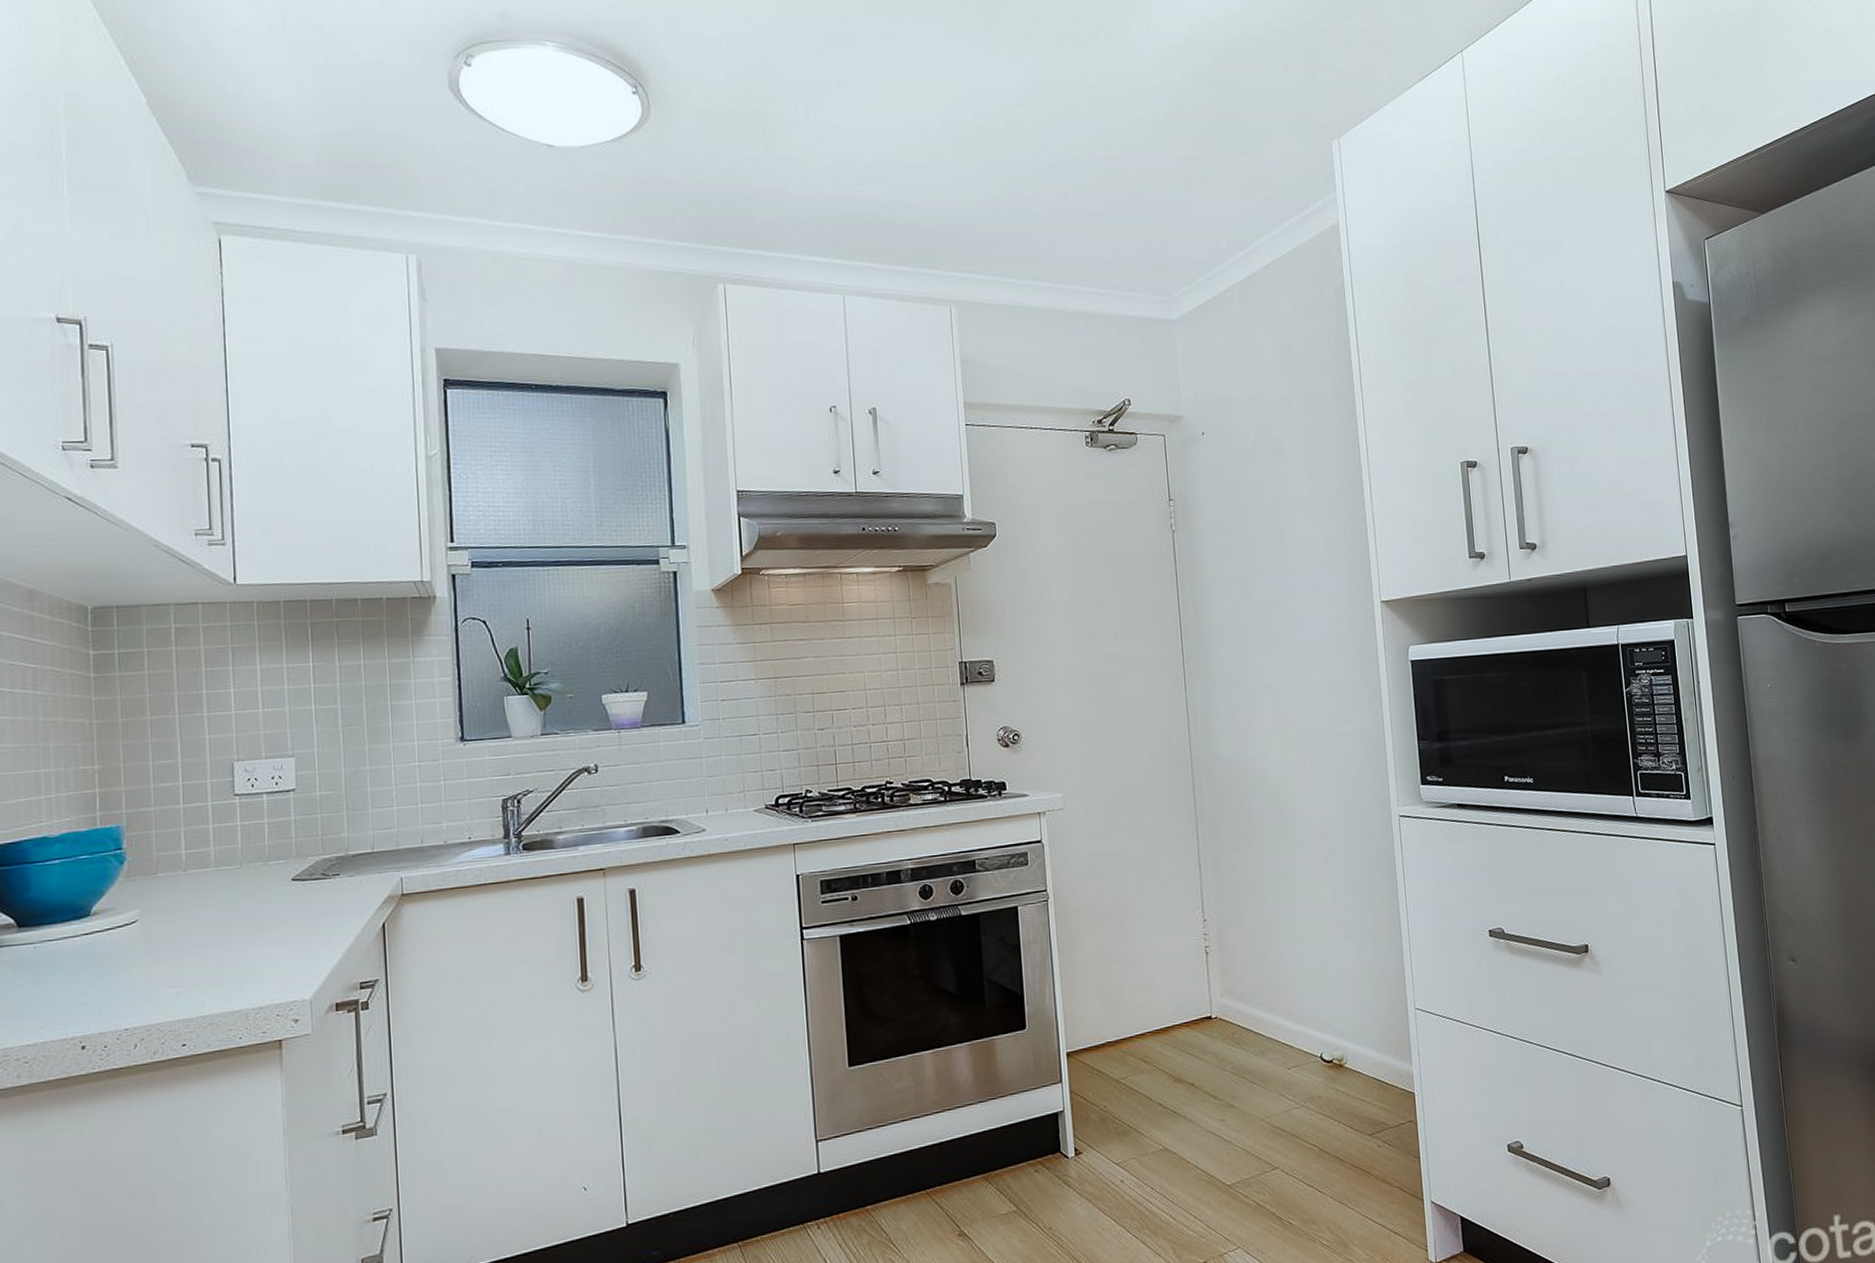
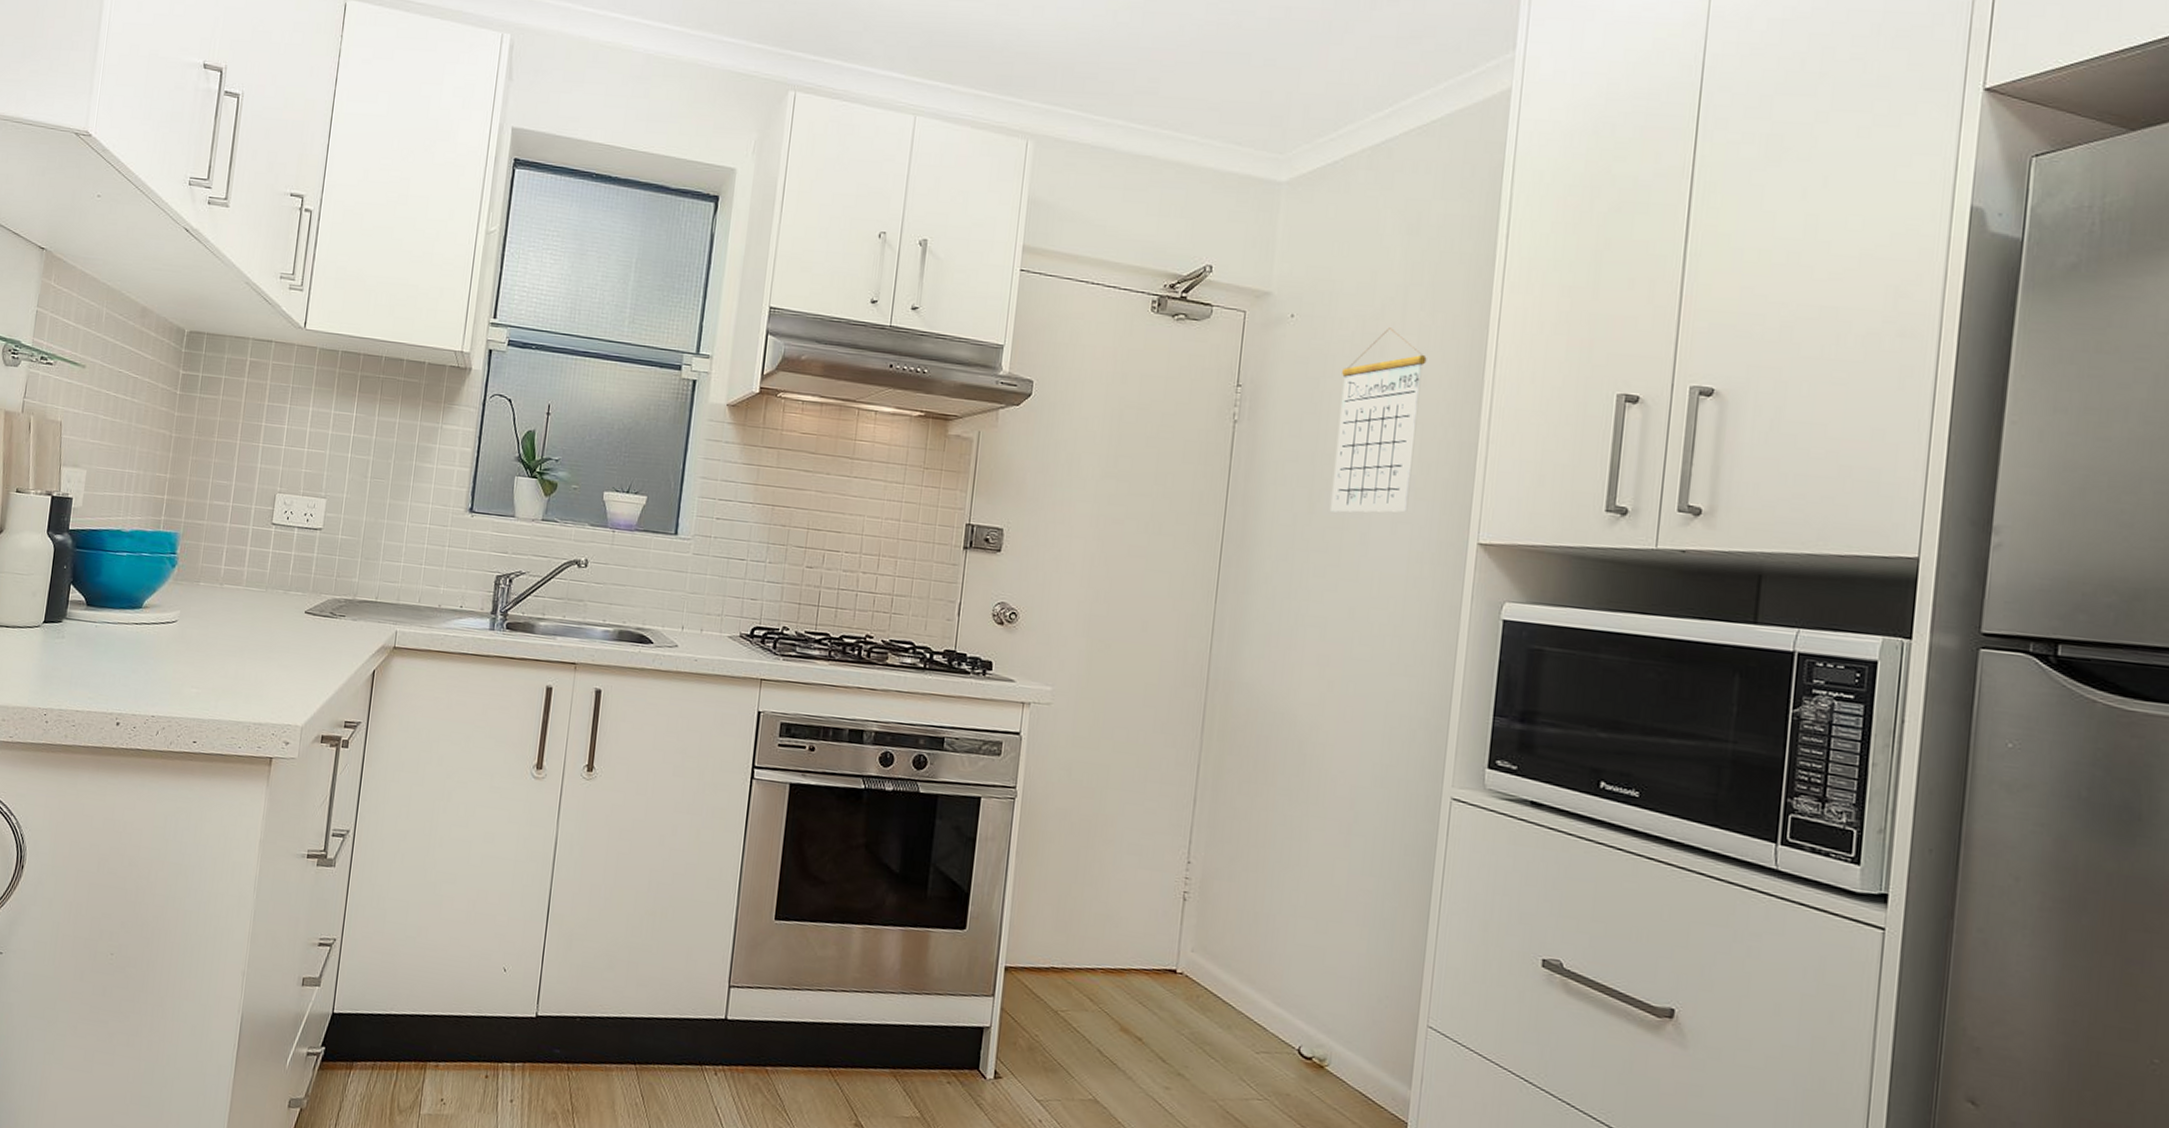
calendar: none [1251,433,1323,595] -> present [1329,328,1427,513]

